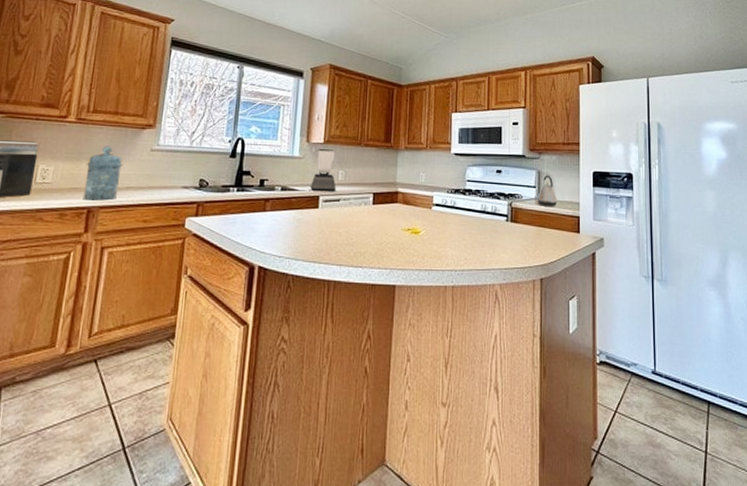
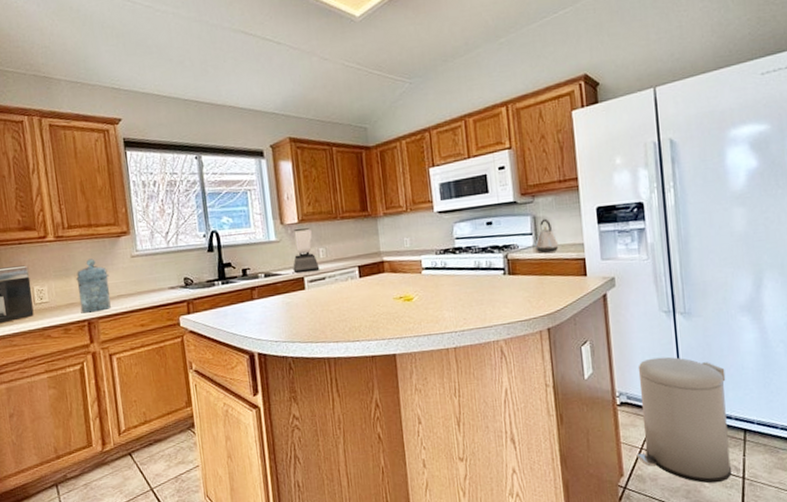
pedal bin: none [610,320,695,455] -> present [636,356,731,483]

